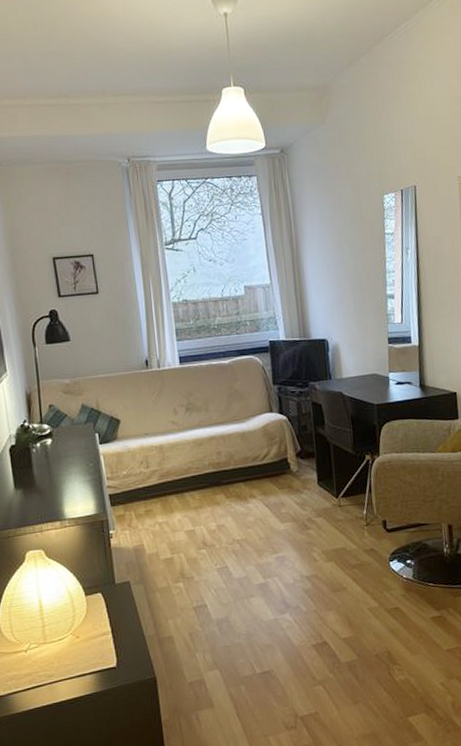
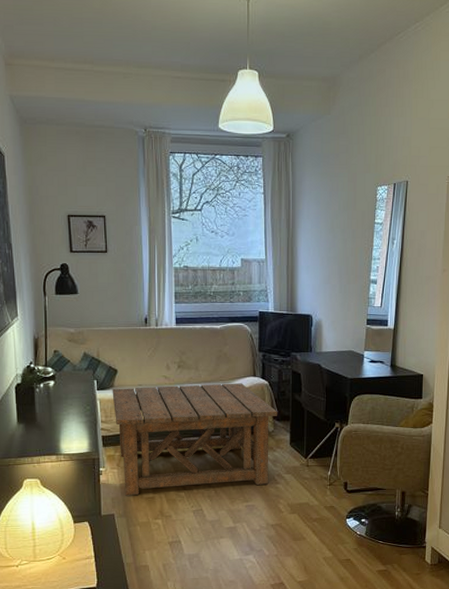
coffee table: none [116,421,301,559] -> present [112,383,278,496]

